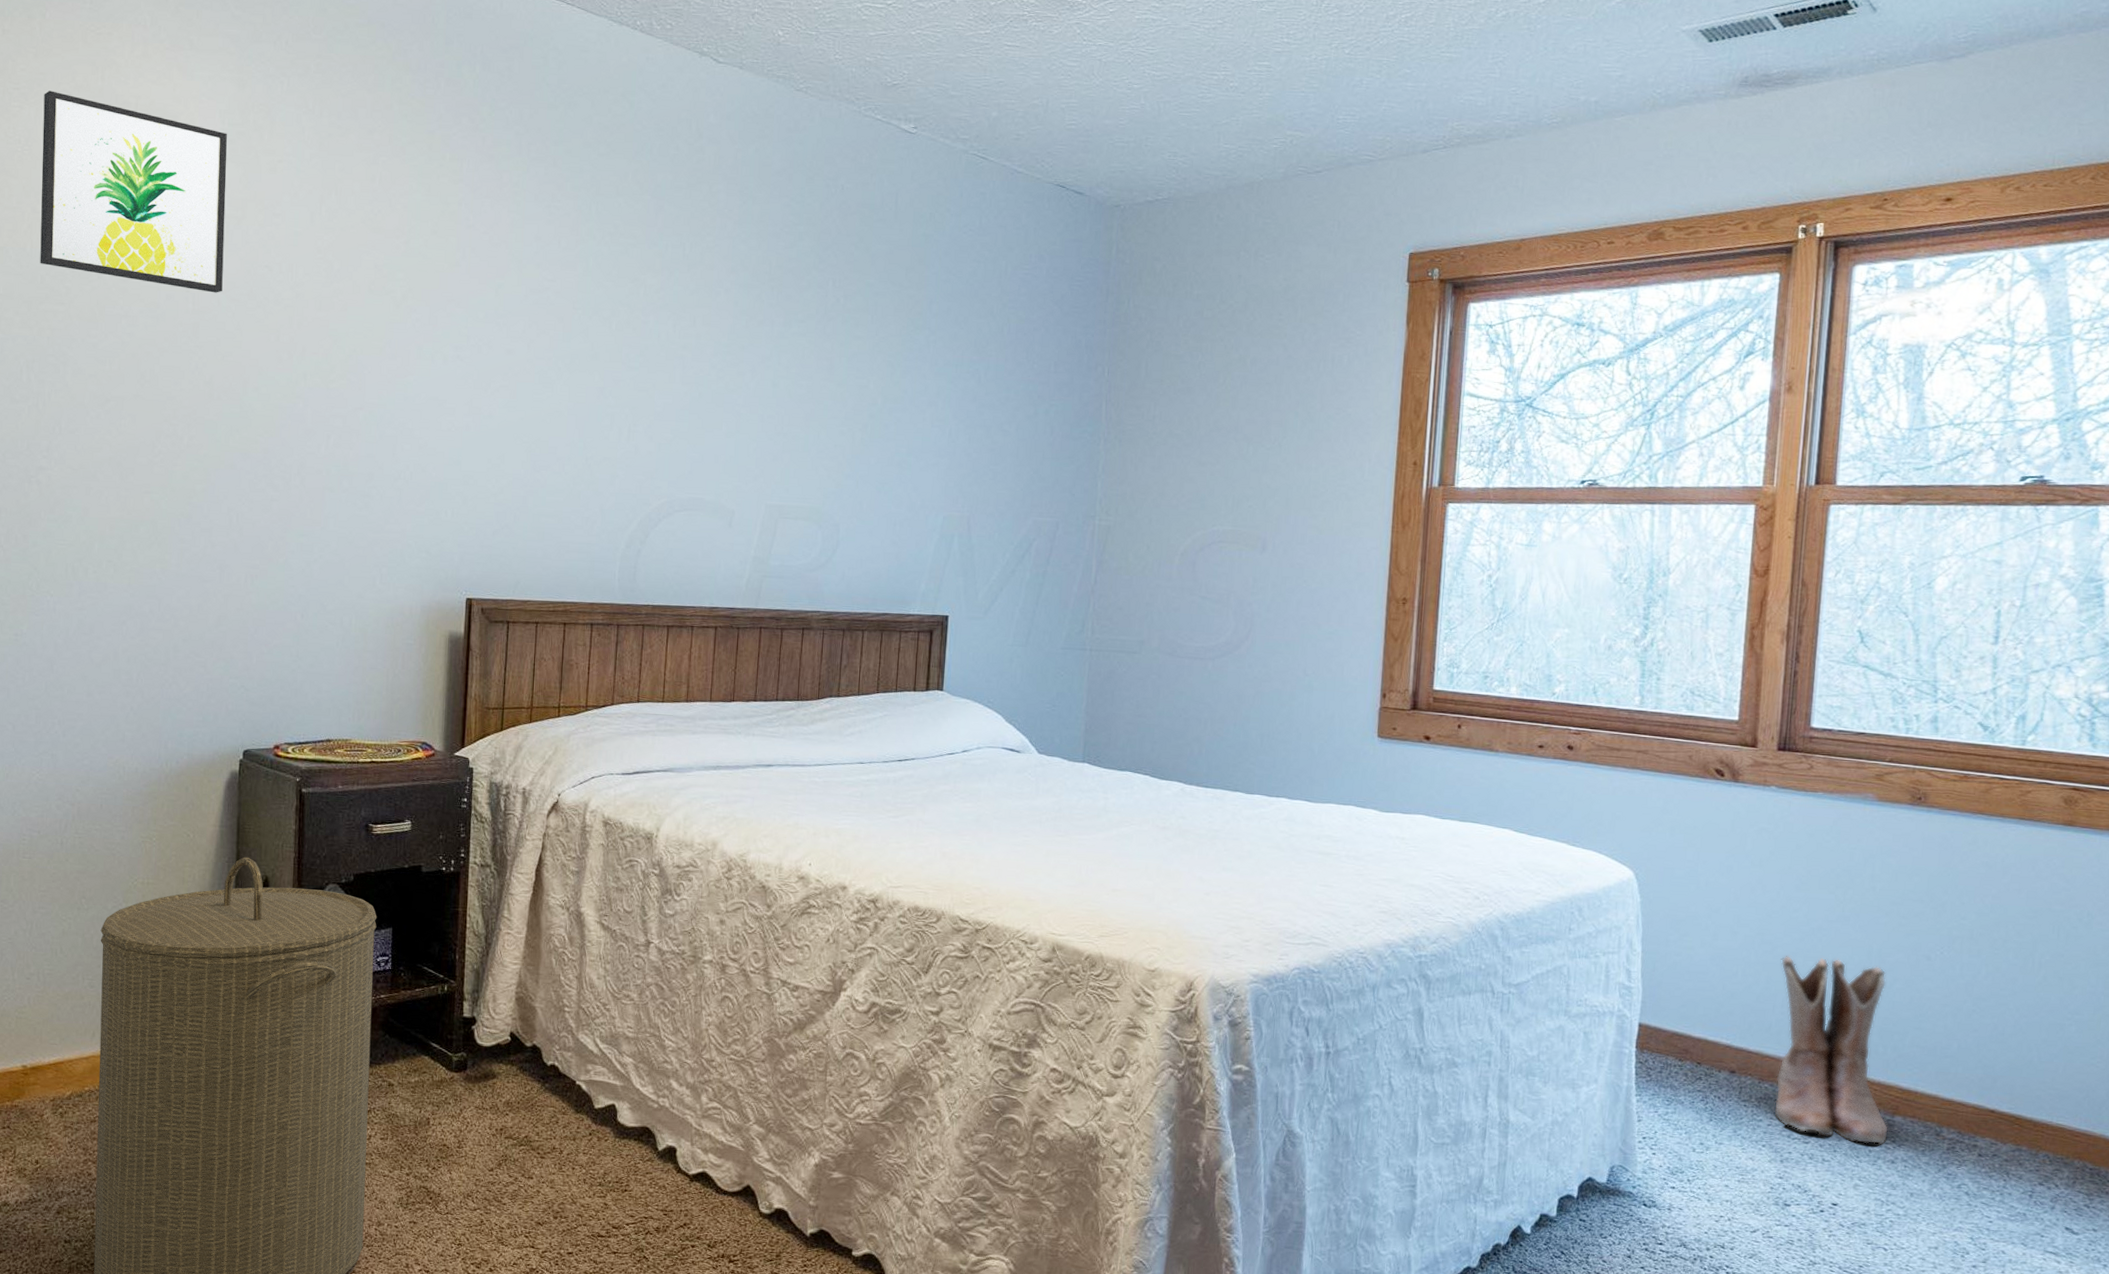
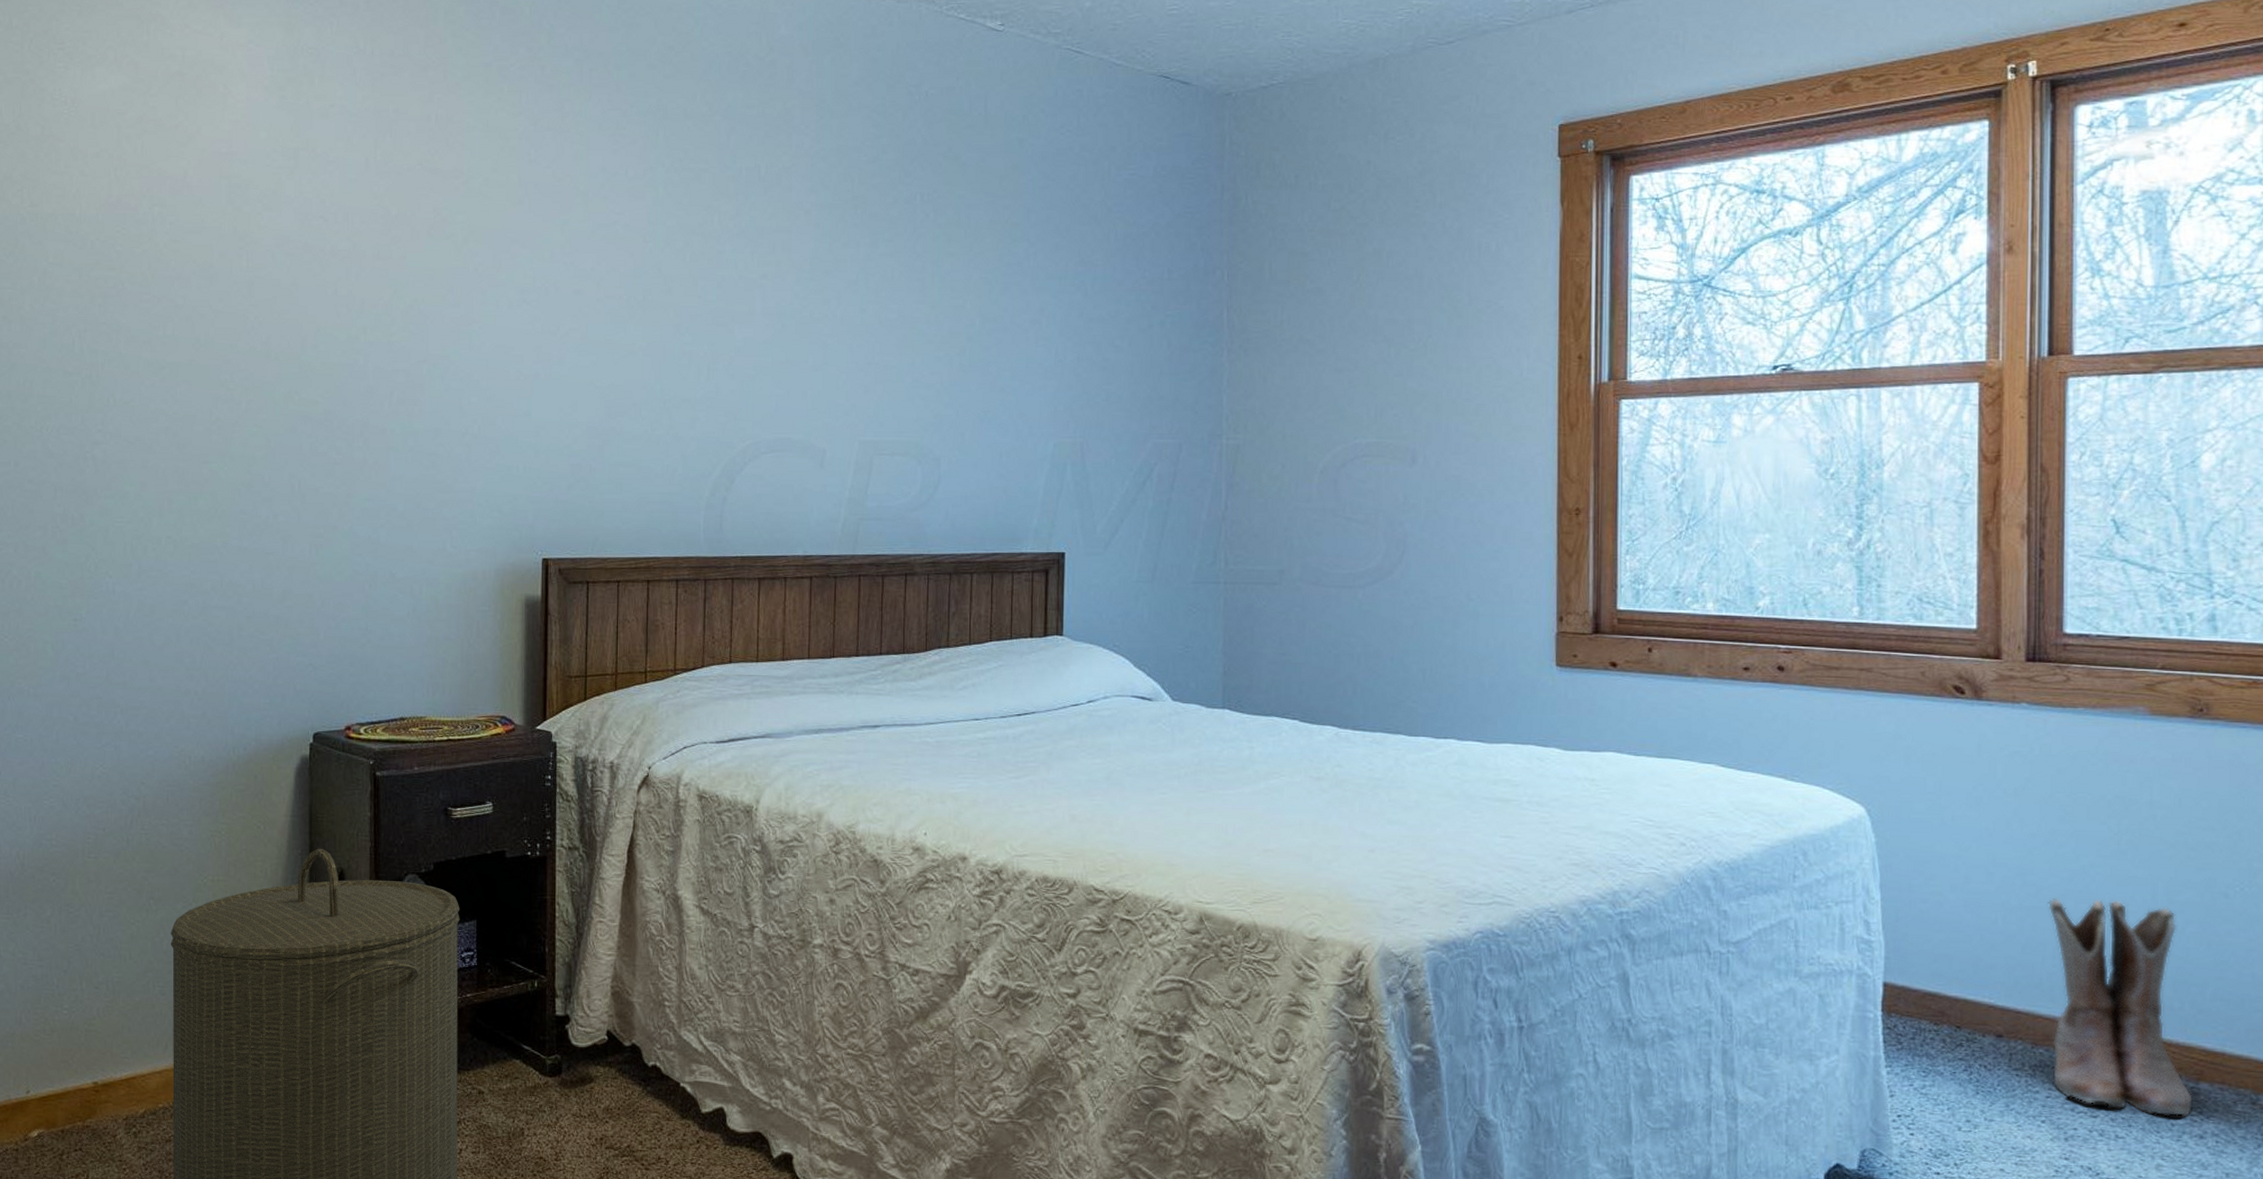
wall art: present [40,90,227,293] -> none [89,48,277,248]

